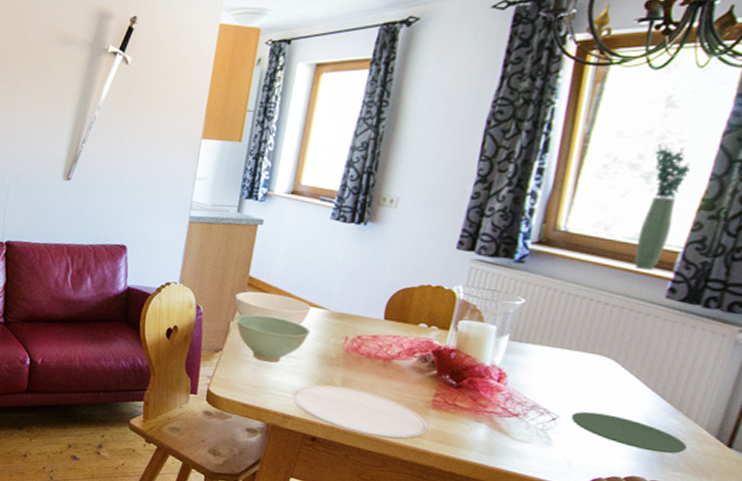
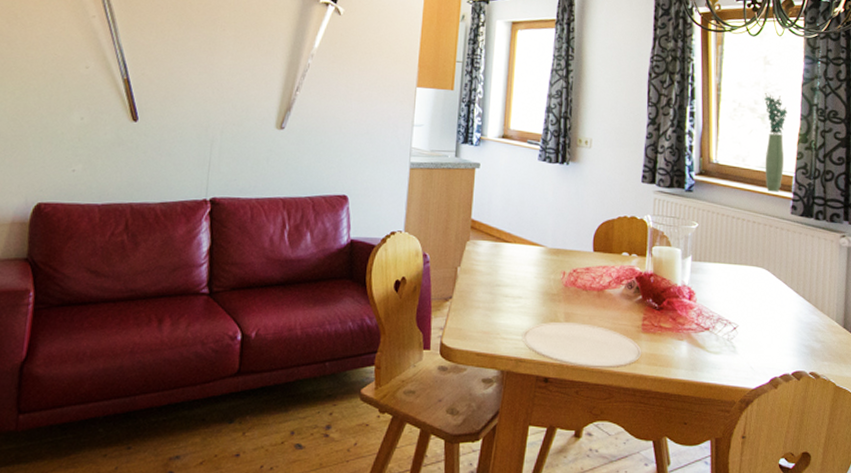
bowl: present [235,291,312,325] -> none [460,234,531,265]
bowl: present [236,314,311,363] -> none [463,258,532,305]
plate: present [571,411,688,454] -> none [746,318,827,347]

